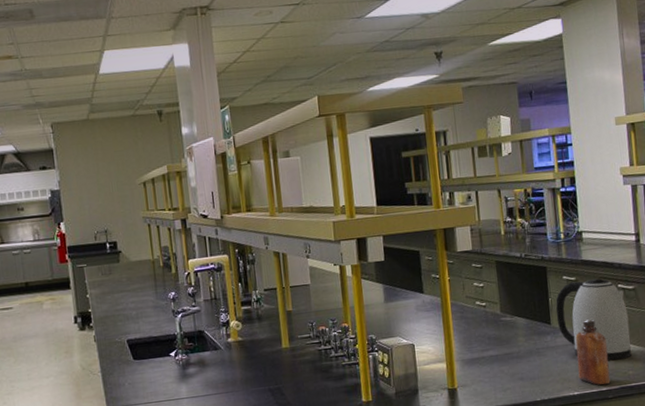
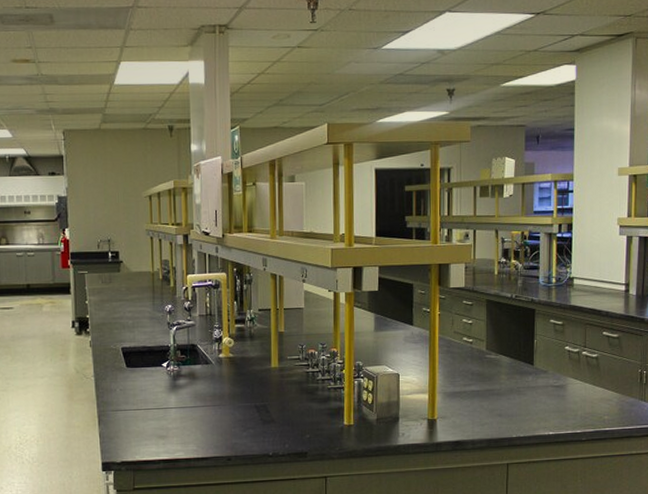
kettle: present [555,278,632,361] -> none [540,324,610,405]
flask: present [575,319,611,386] -> none [555,363,586,428]

